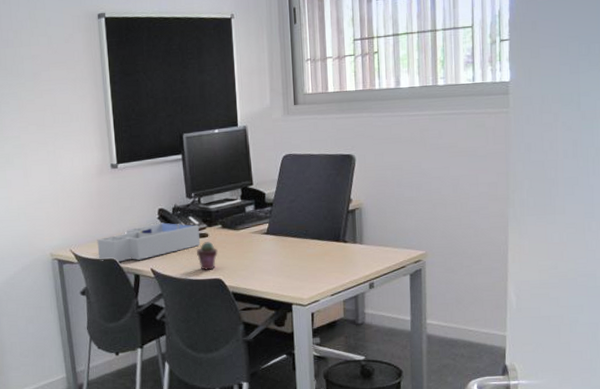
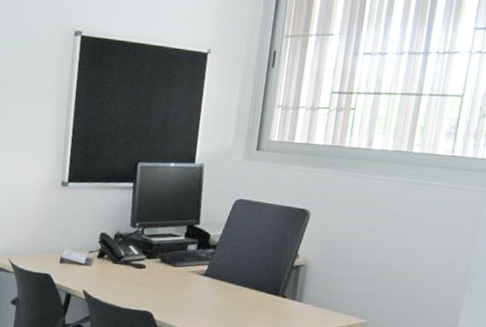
desk organizer: present [97,222,201,262] -> none [34,246,138,280]
potted succulent: present [197,241,218,270] -> none [131,273,152,302]

